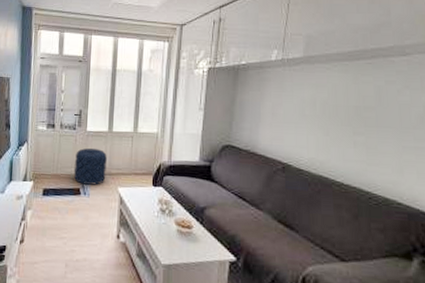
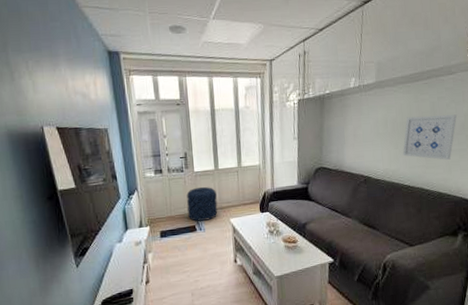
wall art: none [334,100,412,158] -> present [402,114,457,160]

